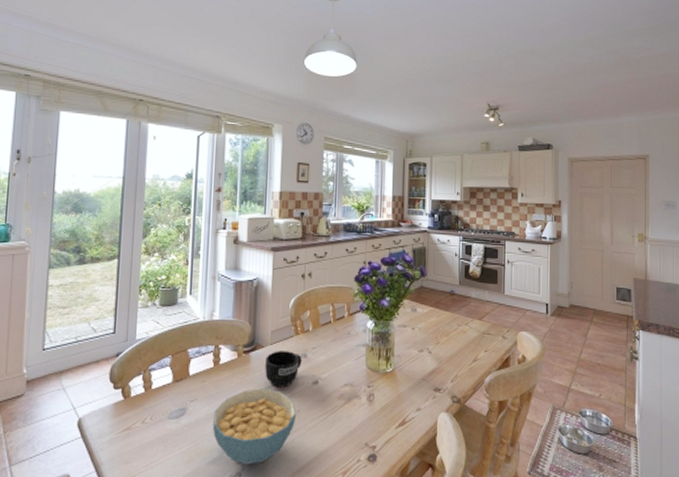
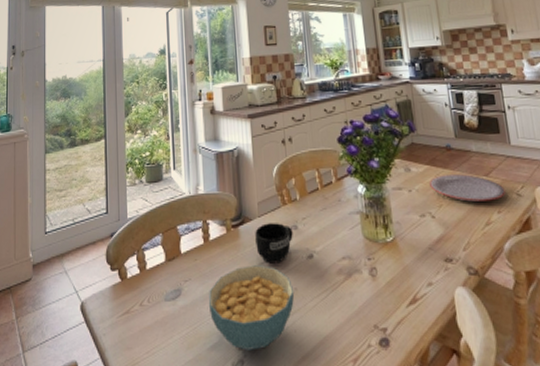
plate: none [430,317,493,341] -> present [428,174,506,202]

